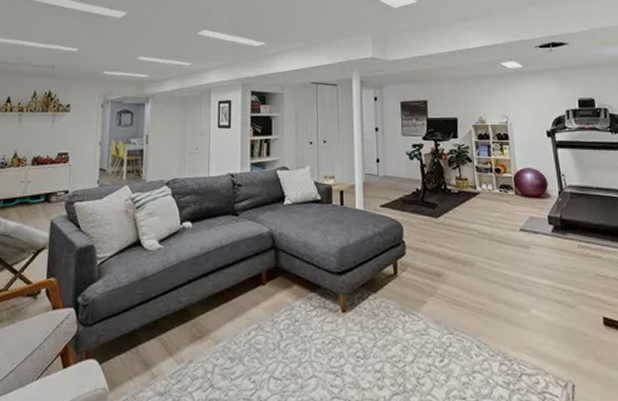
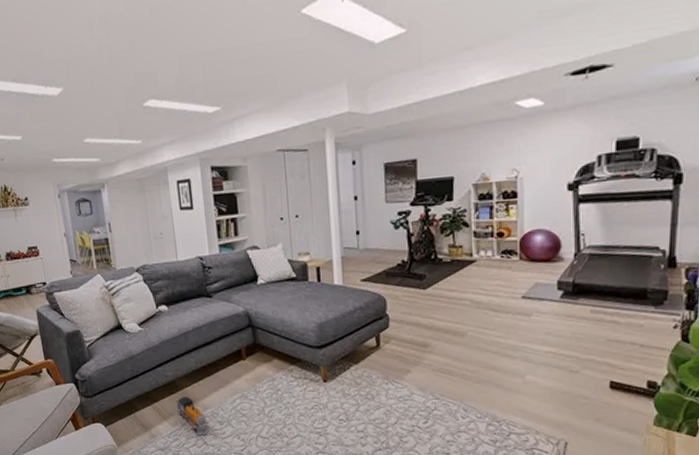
toy train: none [185,327,219,376] -> present [176,396,210,436]

